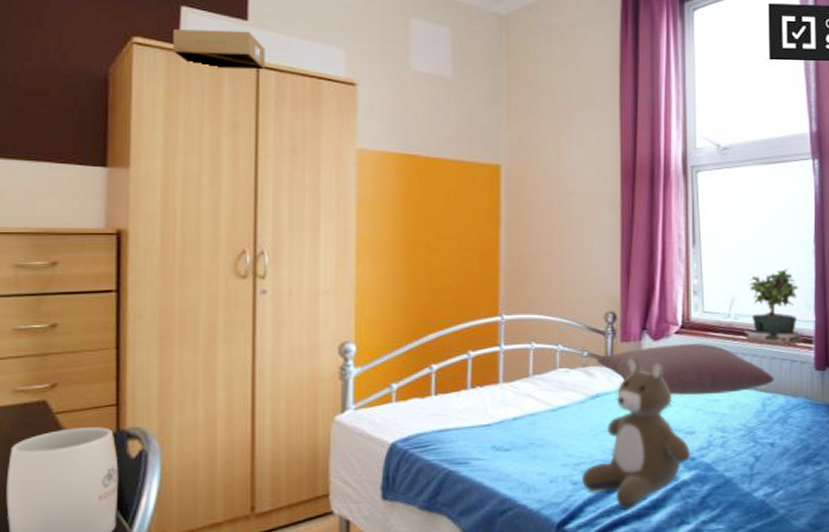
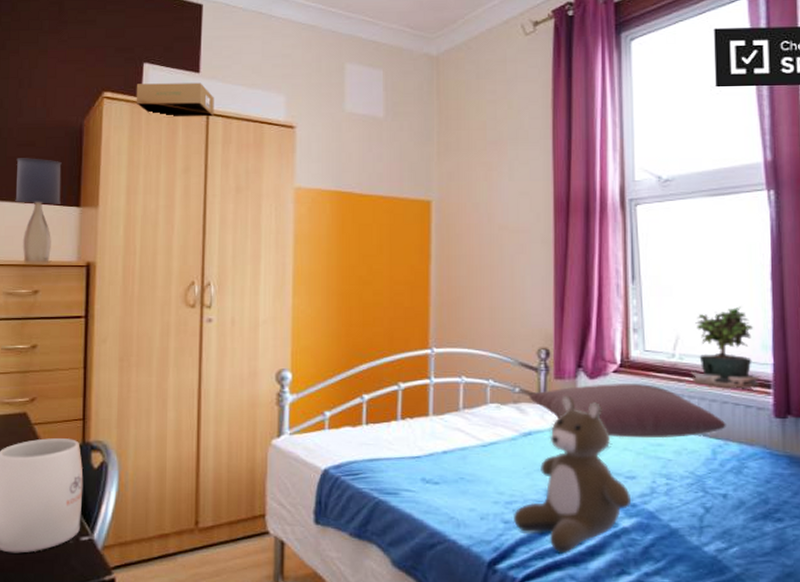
table lamp: none [24,109,83,232] -> present [15,158,62,264]

